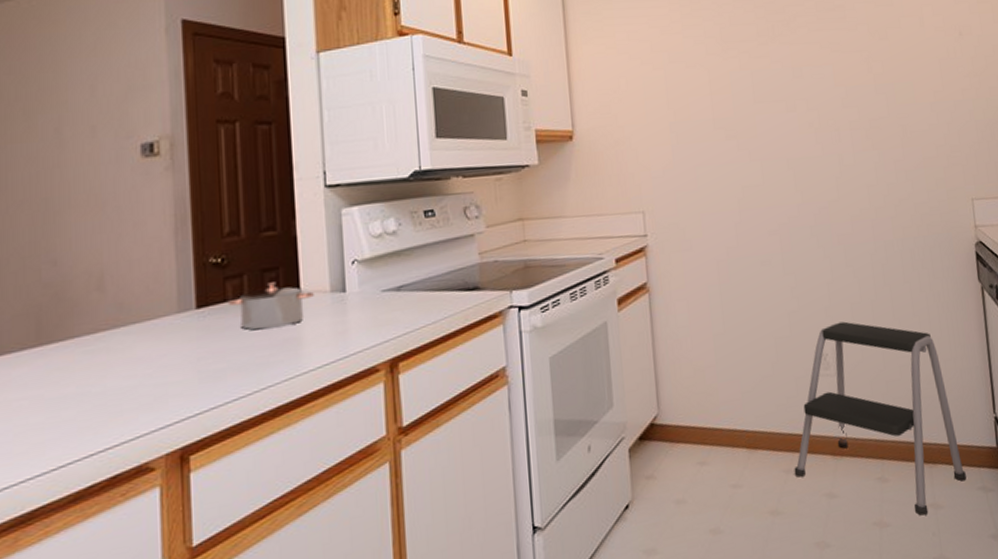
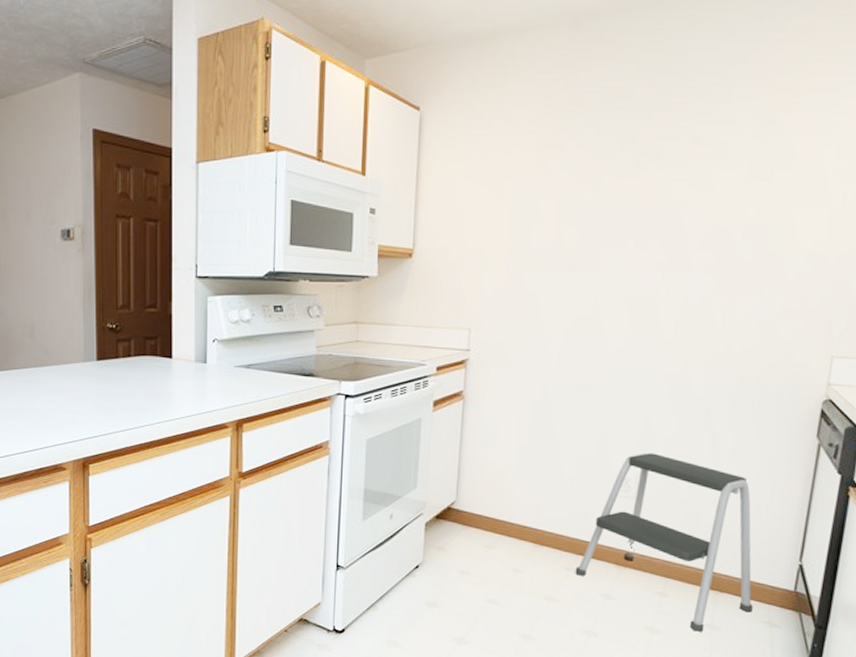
cooking pot: present [227,282,314,331] -> none [119,348,182,383]

